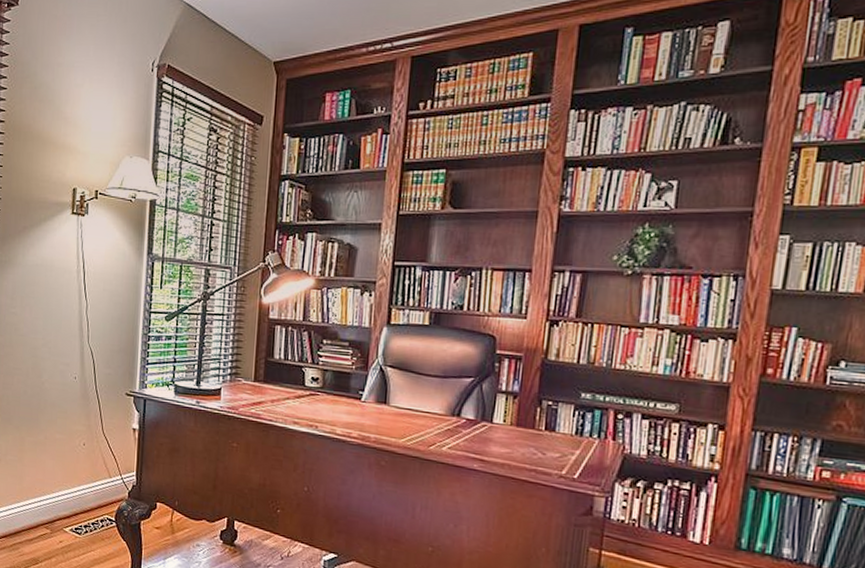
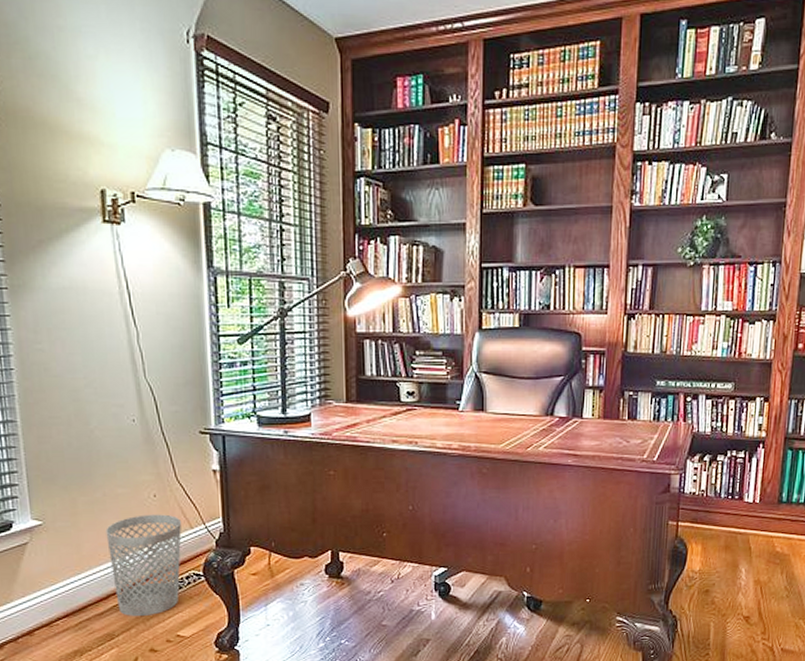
wastebasket: none [43,459,102,549] -> present [106,514,182,617]

